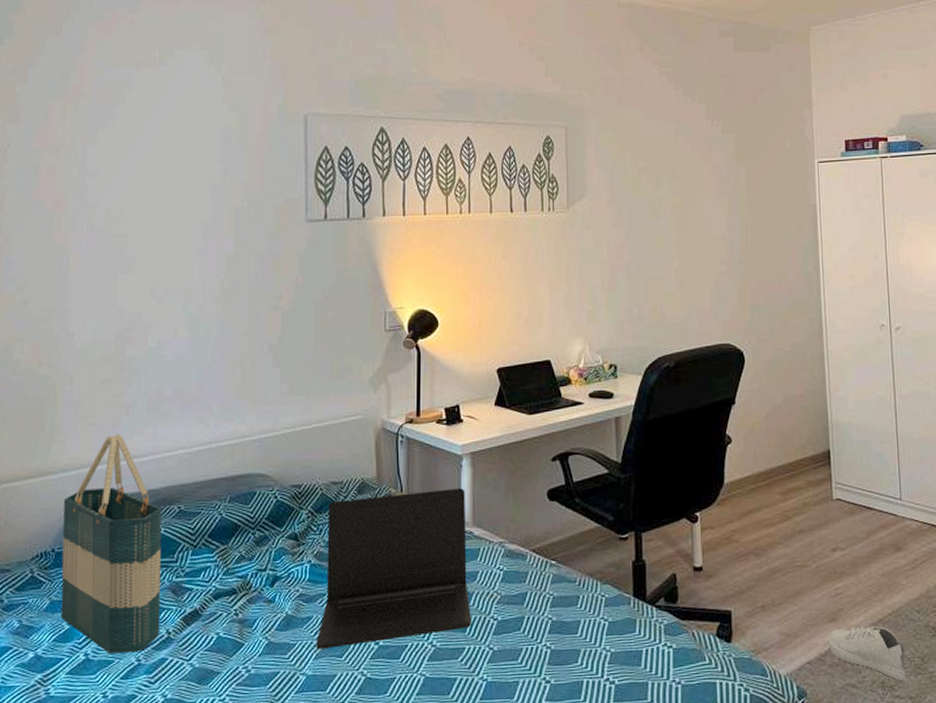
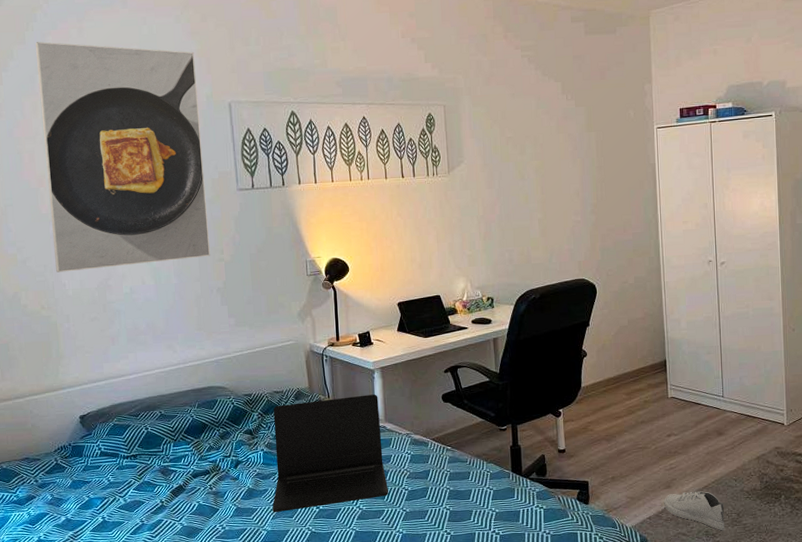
tote bag: present [61,434,162,654] -> none [73,359,156,517]
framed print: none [64,34,268,319] -> present [36,41,211,273]

